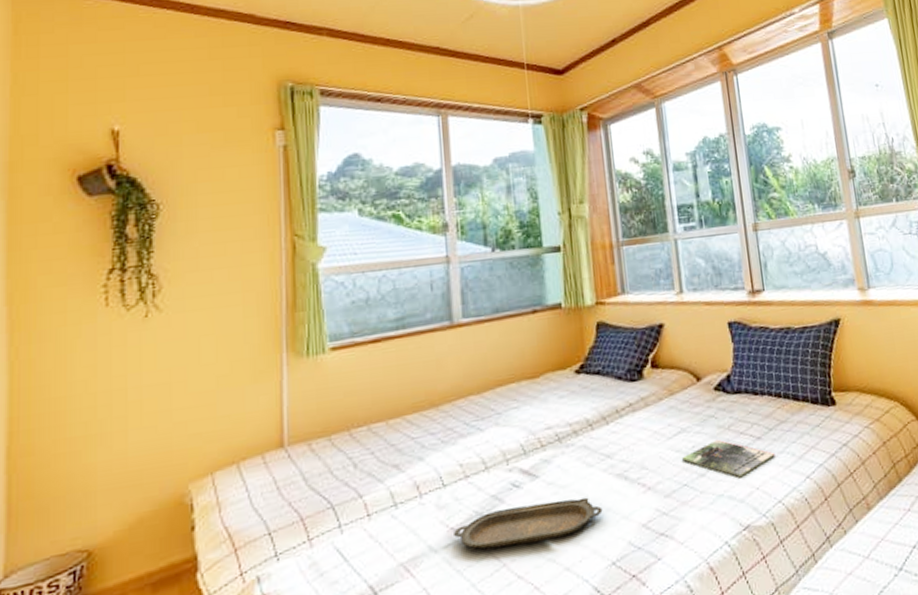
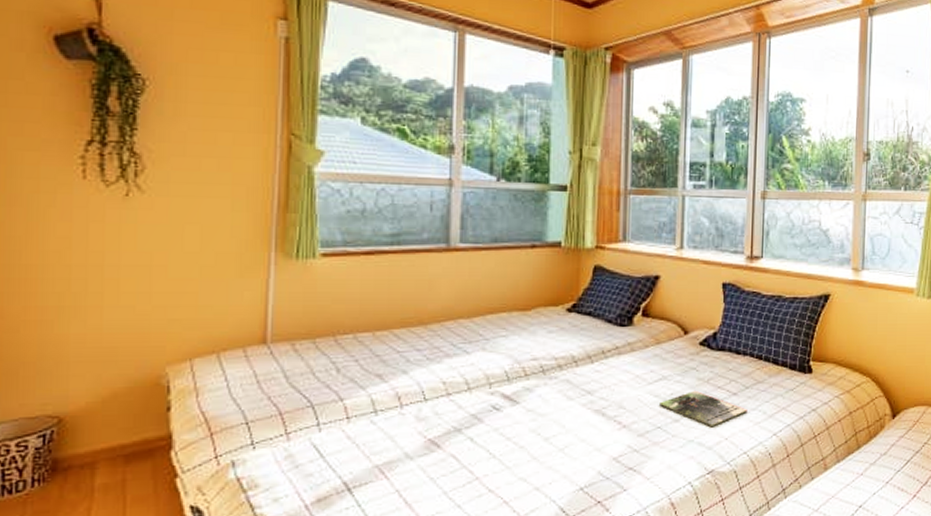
serving tray: present [454,497,603,550] -> none [431,427,577,462]

